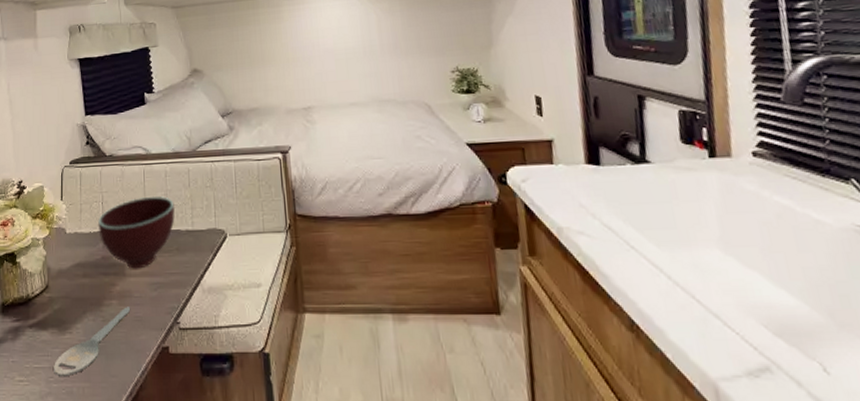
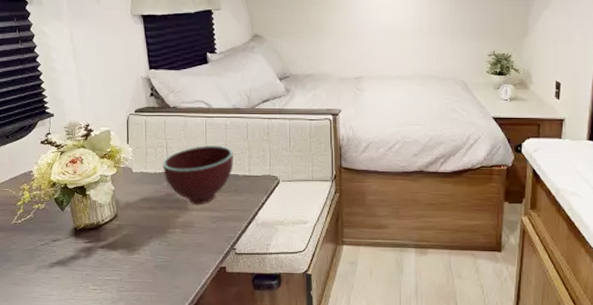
key: present [54,307,130,377] -> none [124,235,192,288]

